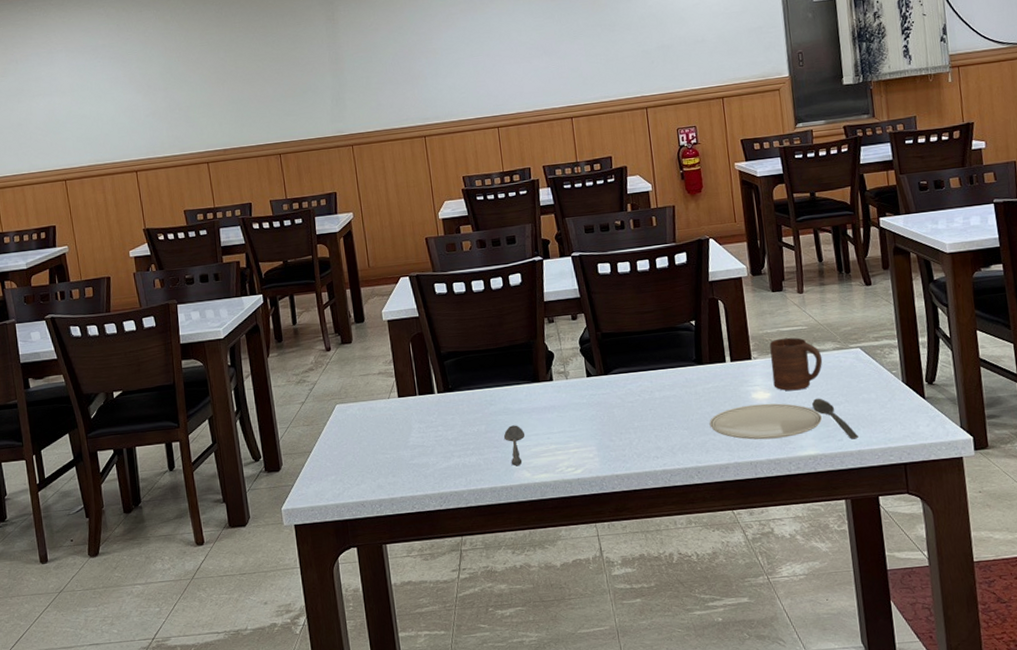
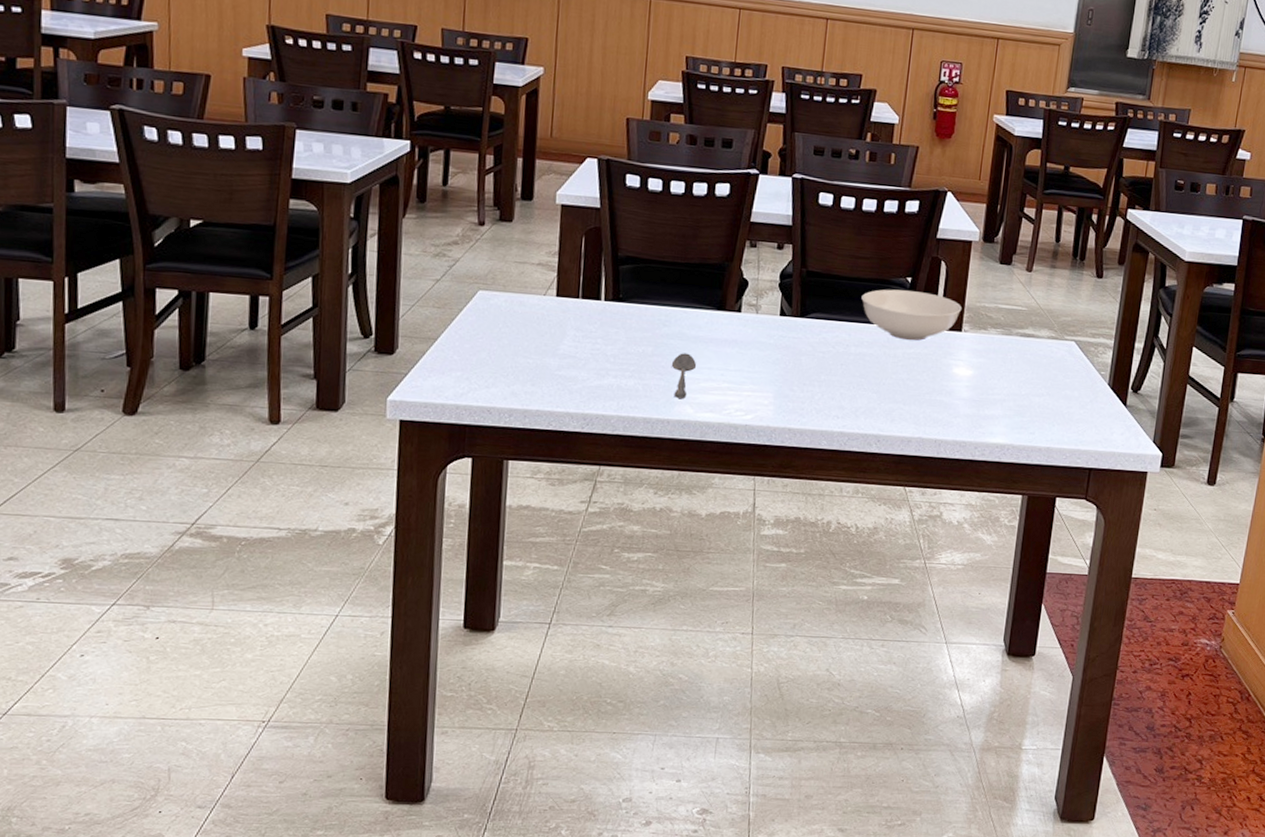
bowl: none [654,331,747,378] -> present [861,289,962,341]
plate: present [709,403,822,440] -> none [901,379,1019,421]
cup: present [769,337,823,391] -> none [978,315,1035,374]
spoon: present [811,398,858,440] -> none [1012,385,1051,435]

